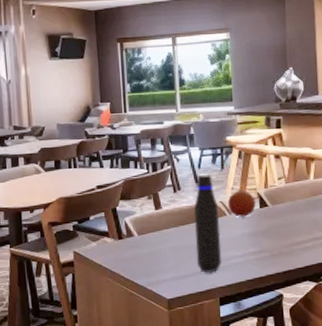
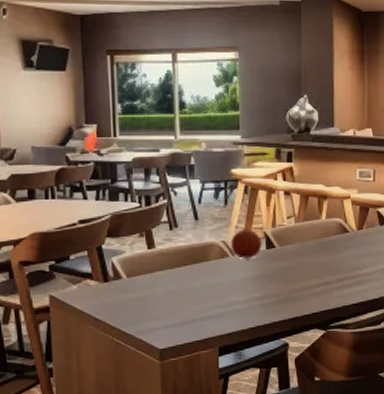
water bottle: present [194,174,222,274] -> none [192,210,223,321]

